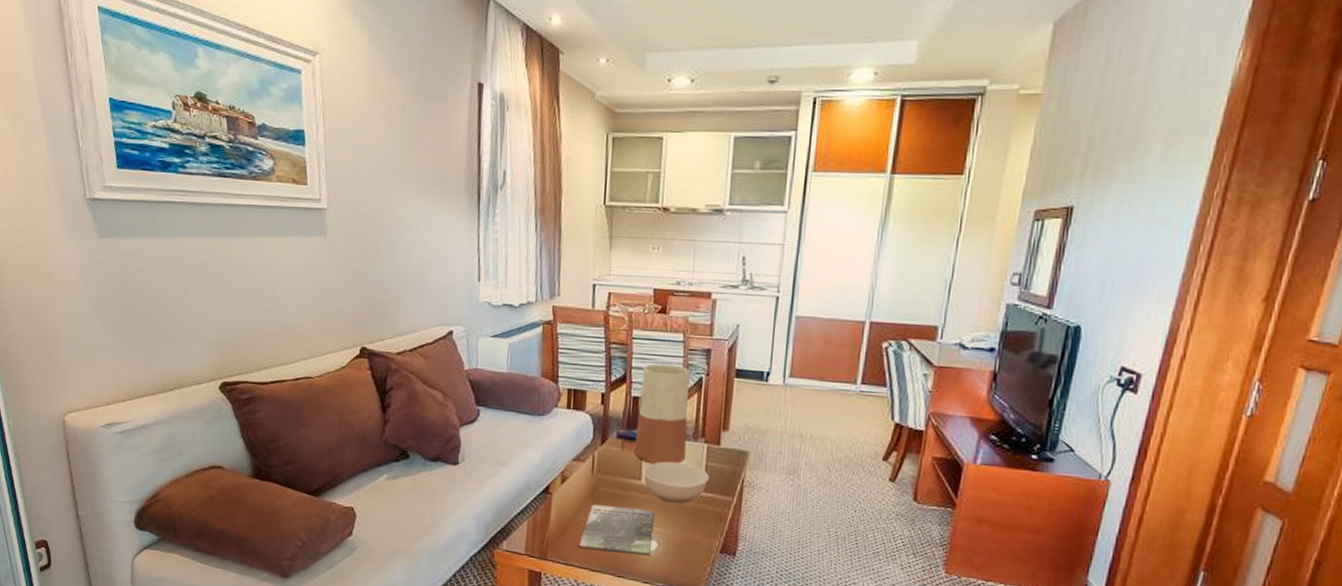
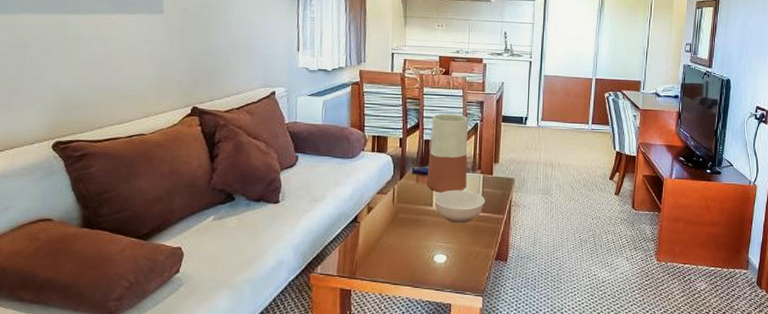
magazine: present [578,504,654,556] -> none [382,229,443,268]

